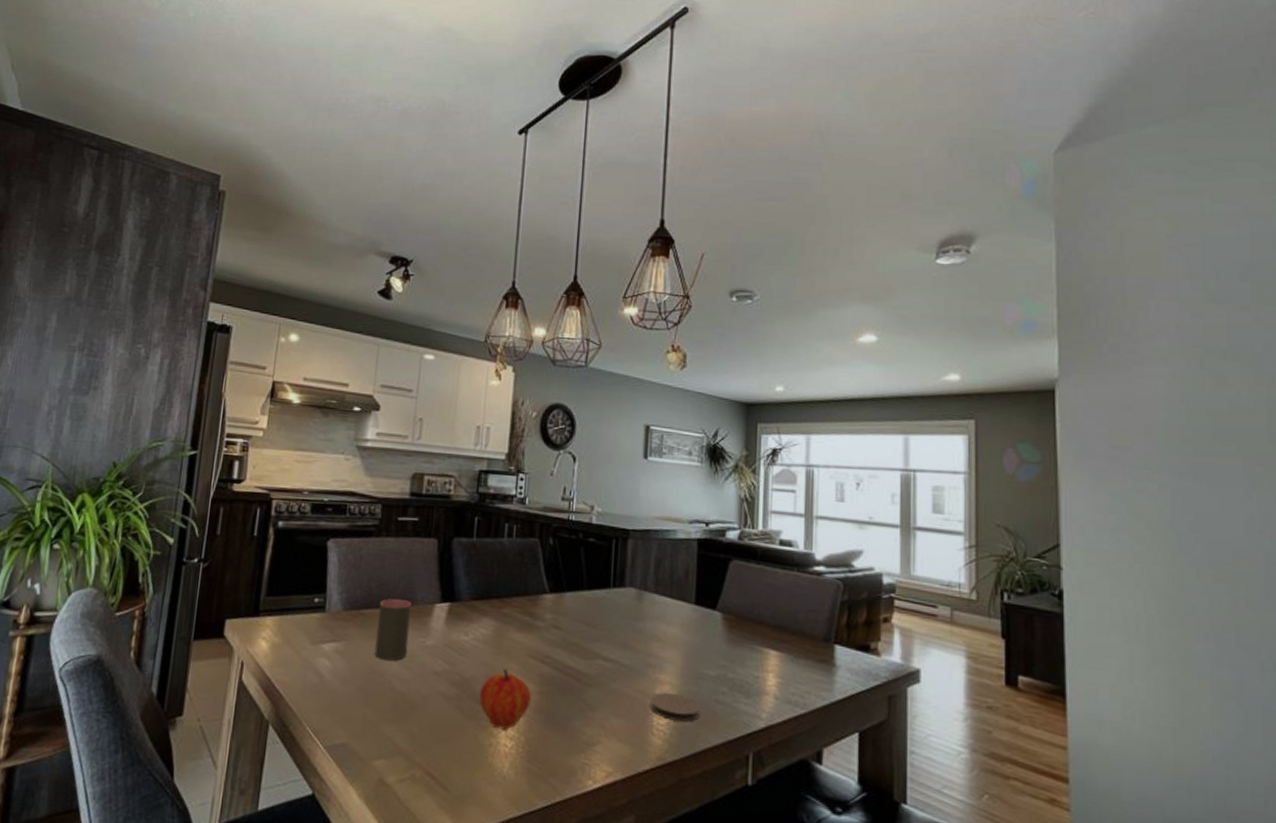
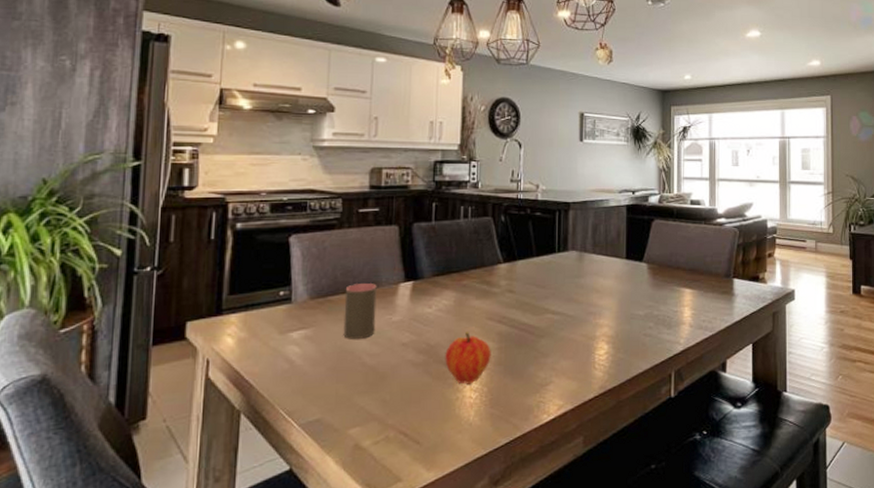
coaster: present [650,693,700,722] -> none [592,334,632,356]

